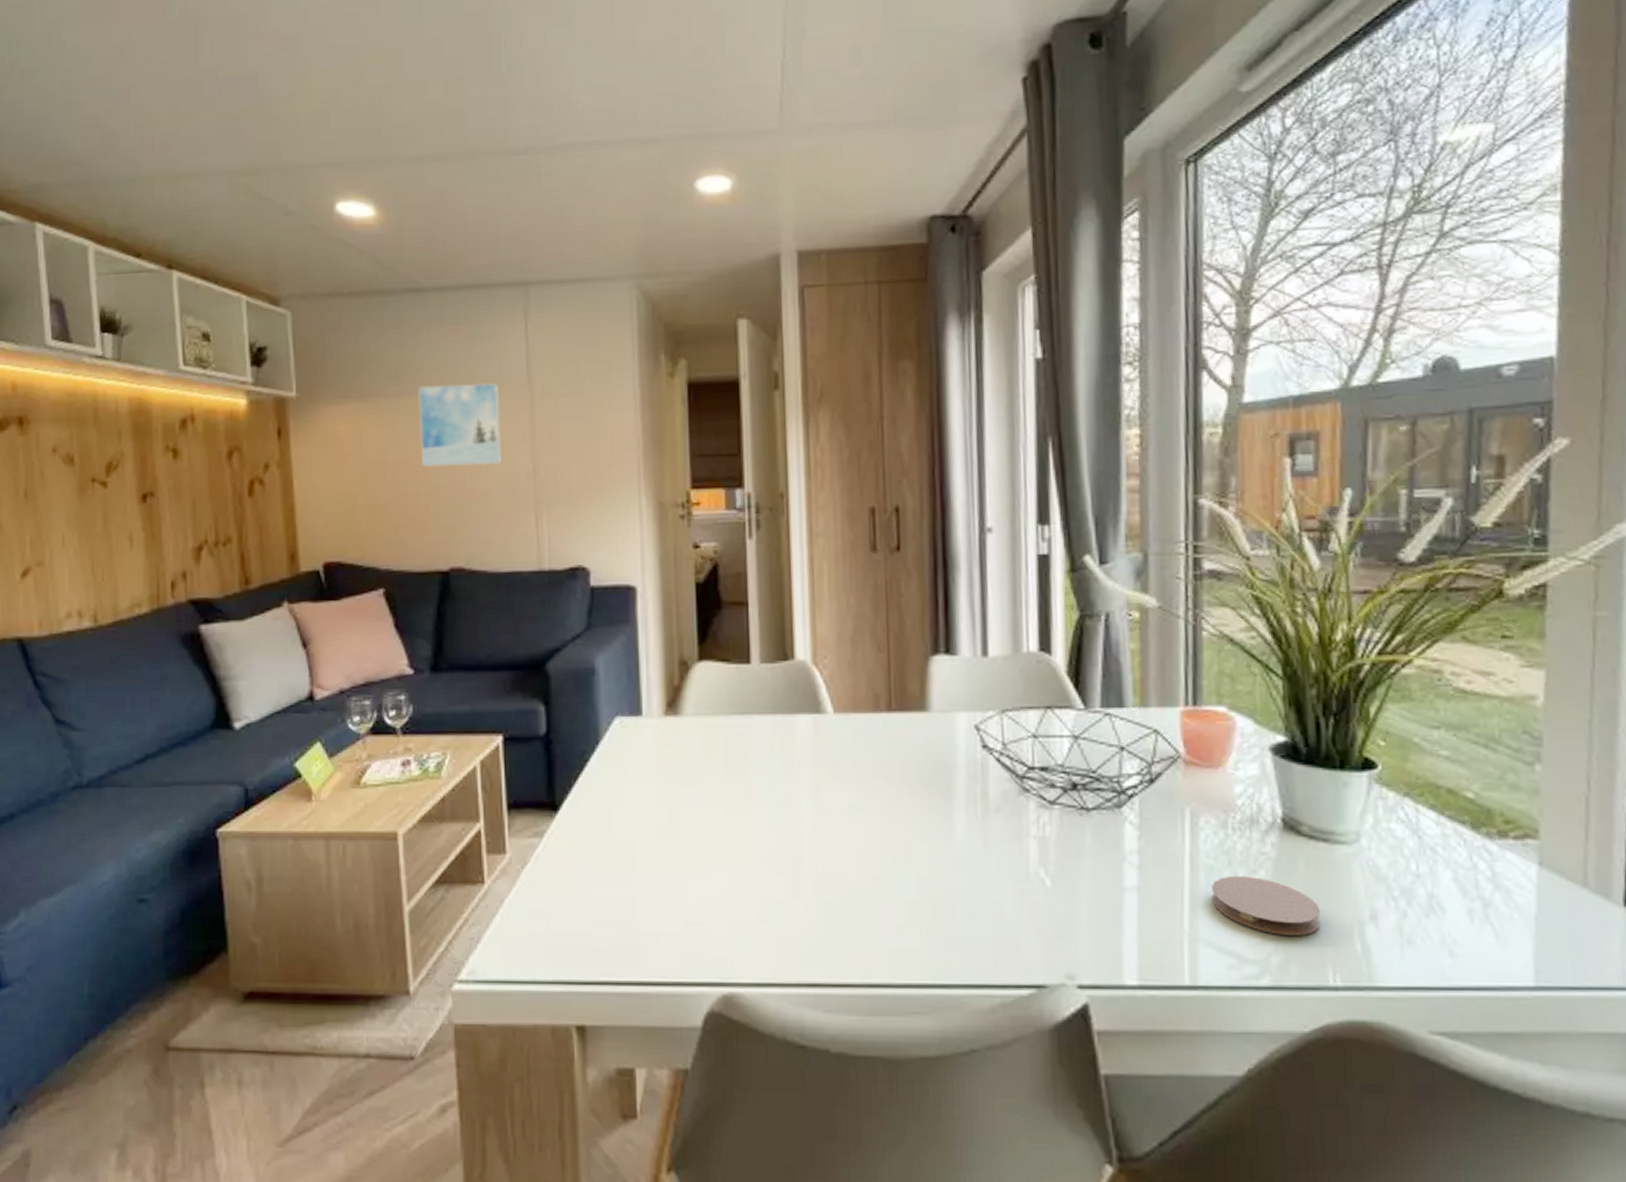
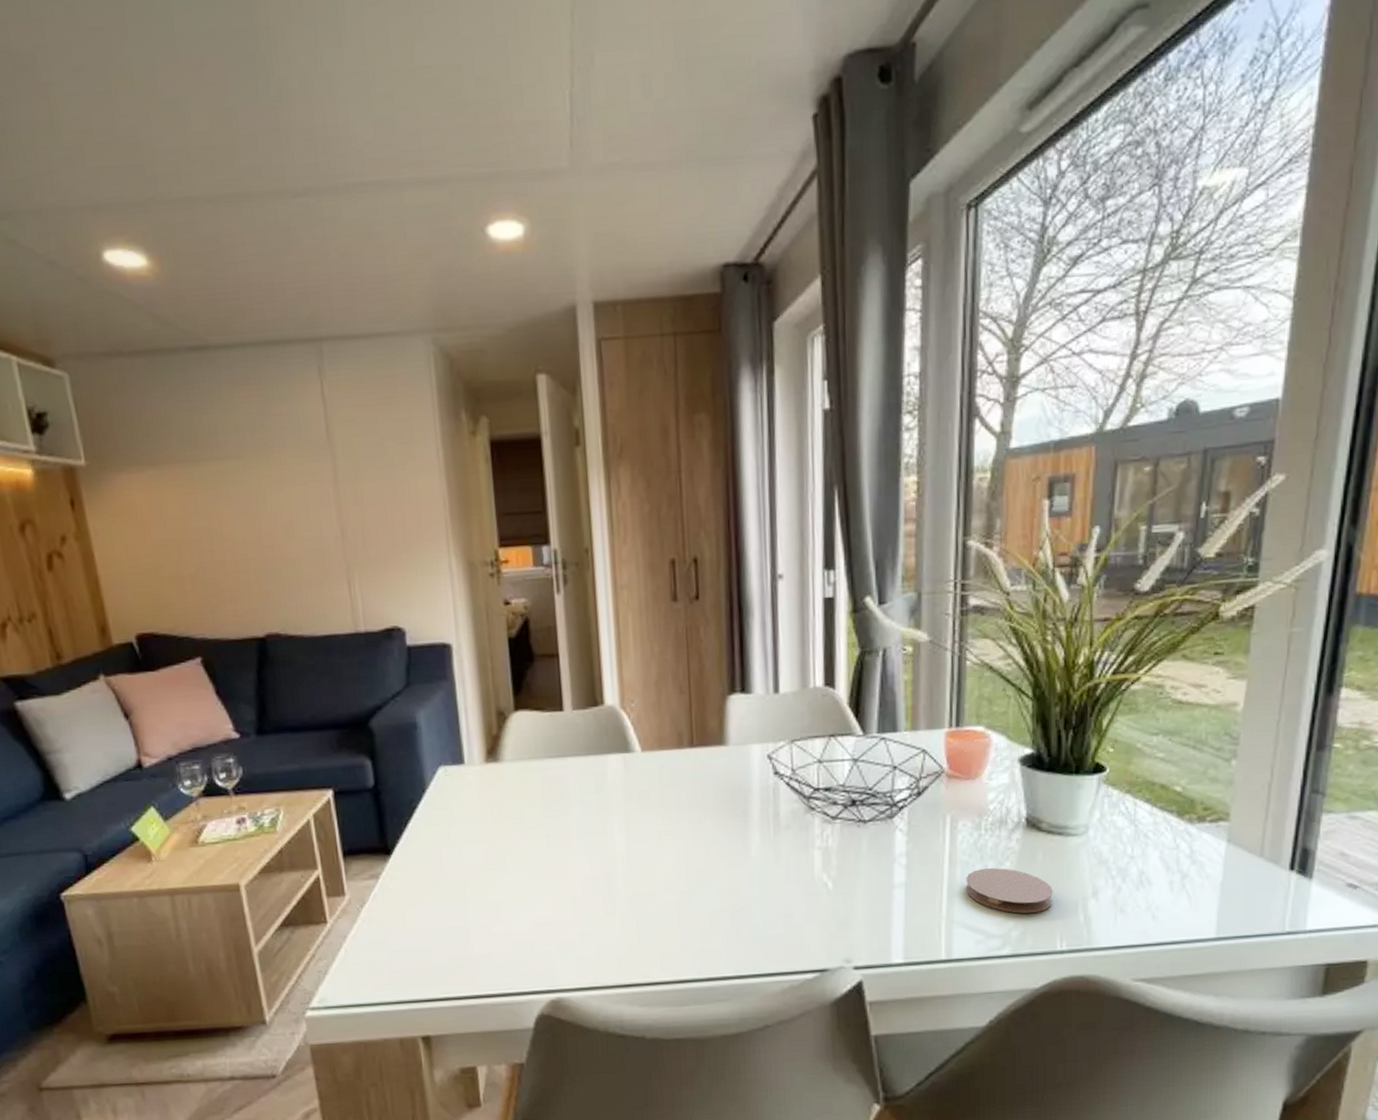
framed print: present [418,383,502,467] -> none [215,445,308,534]

